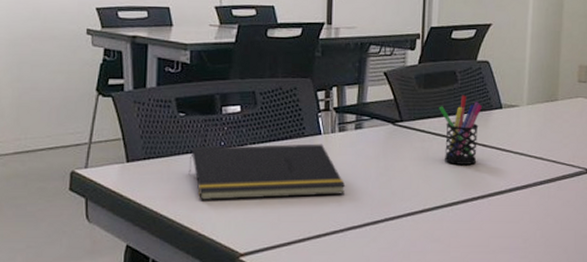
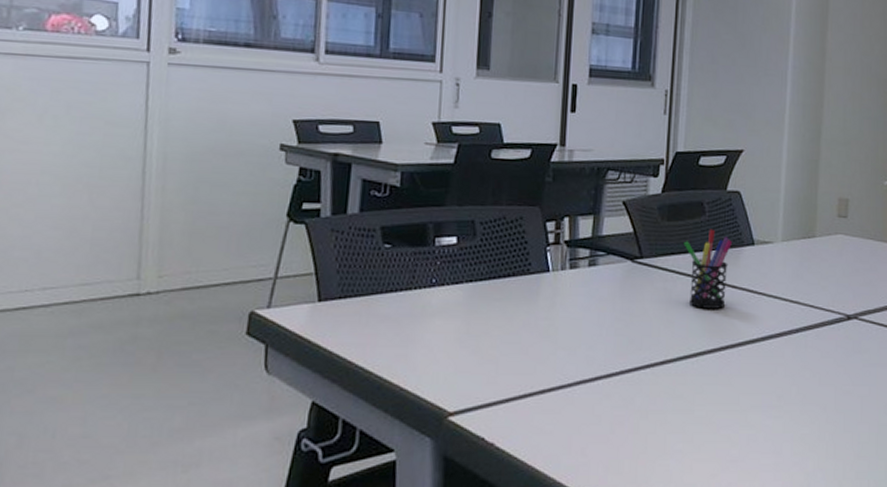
notepad: present [188,143,346,200] -> none [391,282,576,348]

